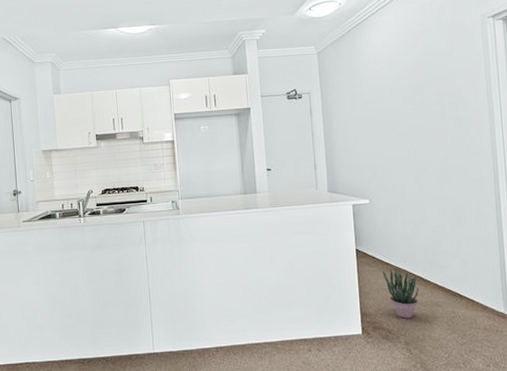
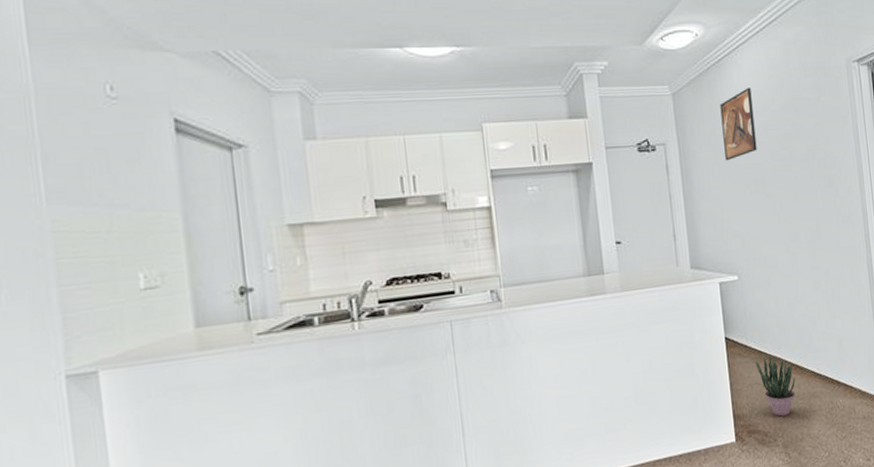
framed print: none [358,45,391,106] -> present [720,88,757,161]

